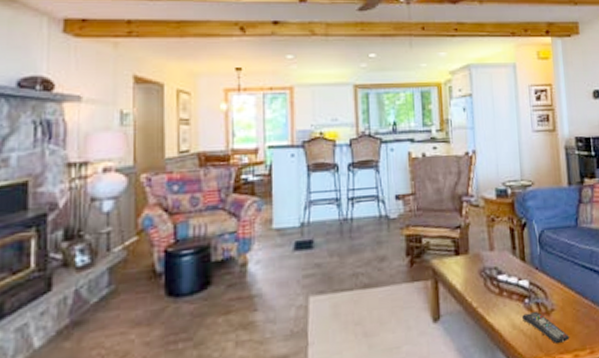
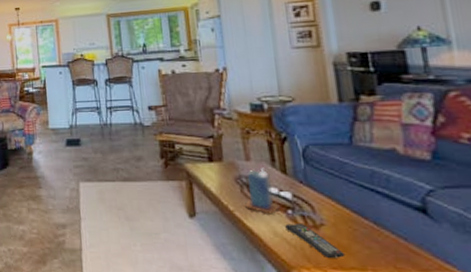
candle: none [488,256,518,307] -> present [245,167,280,214]

